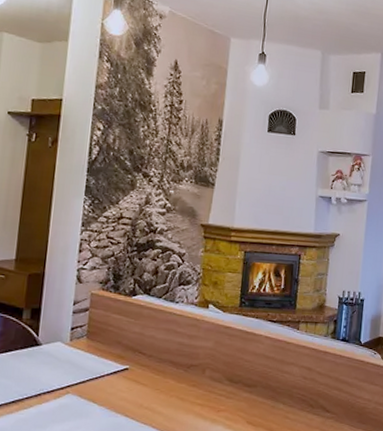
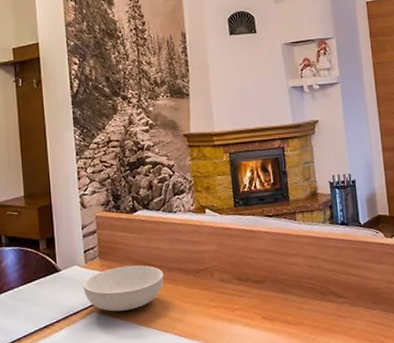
serving bowl: none [63,349,153,396] -> present [83,265,164,312]

